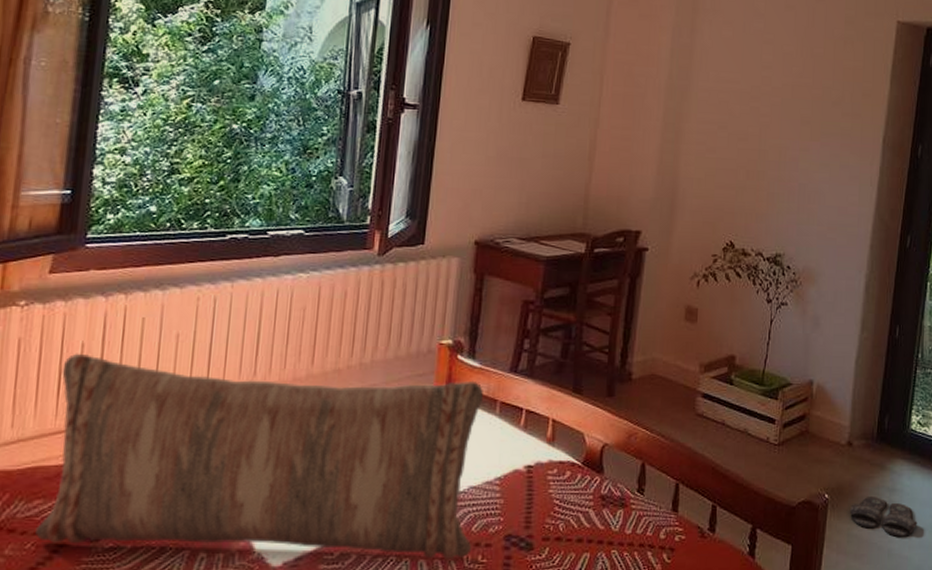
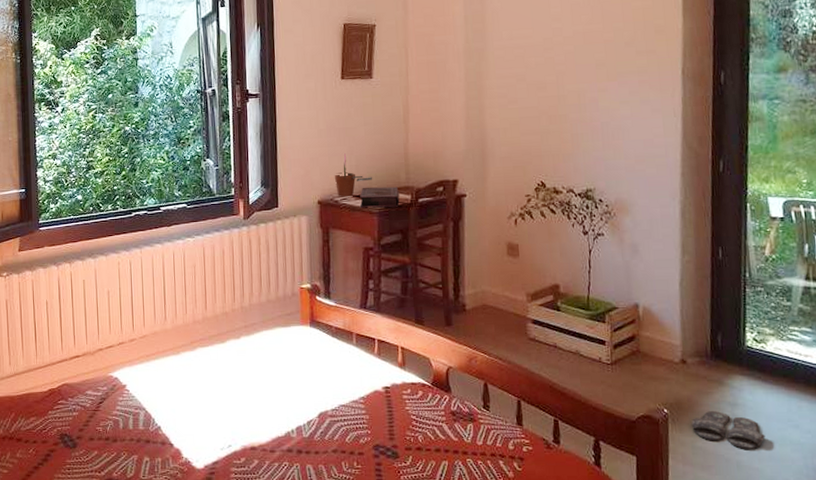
pillow: present [35,353,483,559] -> none [34,309,348,465]
flowerpot: none [498,188,525,240] -> present [334,153,356,197]
book: none [521,215,573,256] -> present [353,175,400,208]

